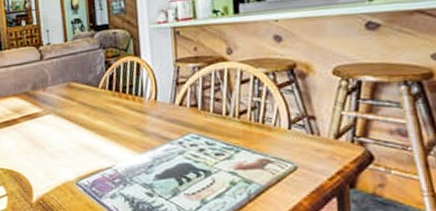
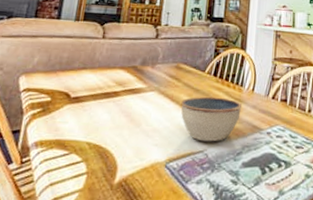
bowl: none [80,111,146,158] -> present [181,96,242,142]

